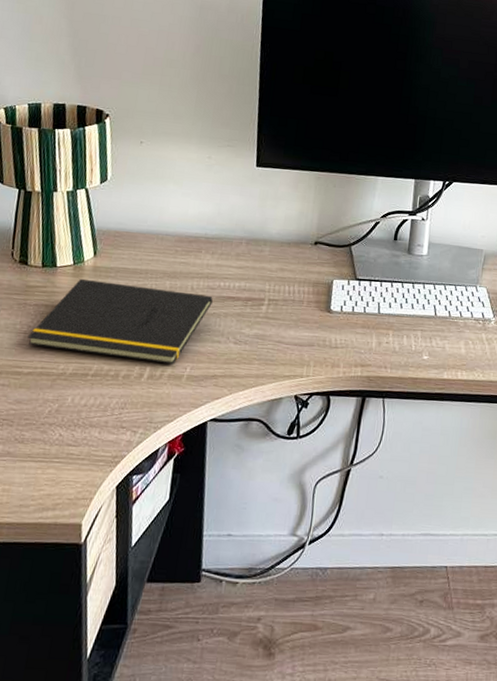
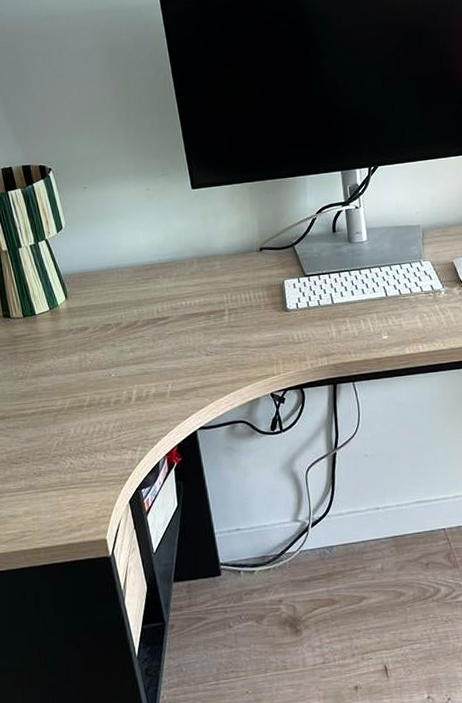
notepad: present [27,278,213,365] -> none [24,315,179,389]

